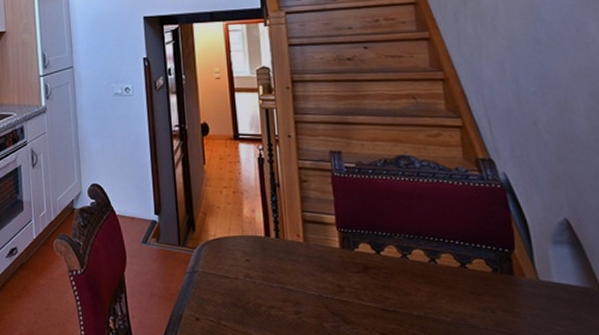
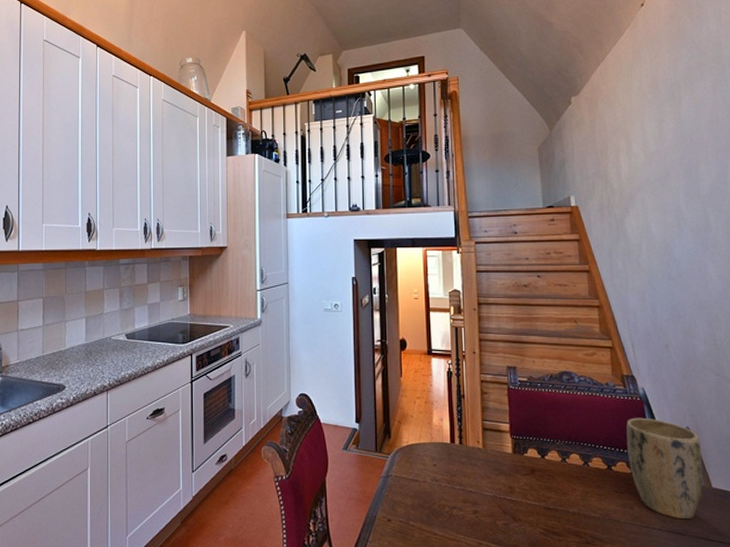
plant pot: none [484,207,589,327] -> present [626,417,703,520]

